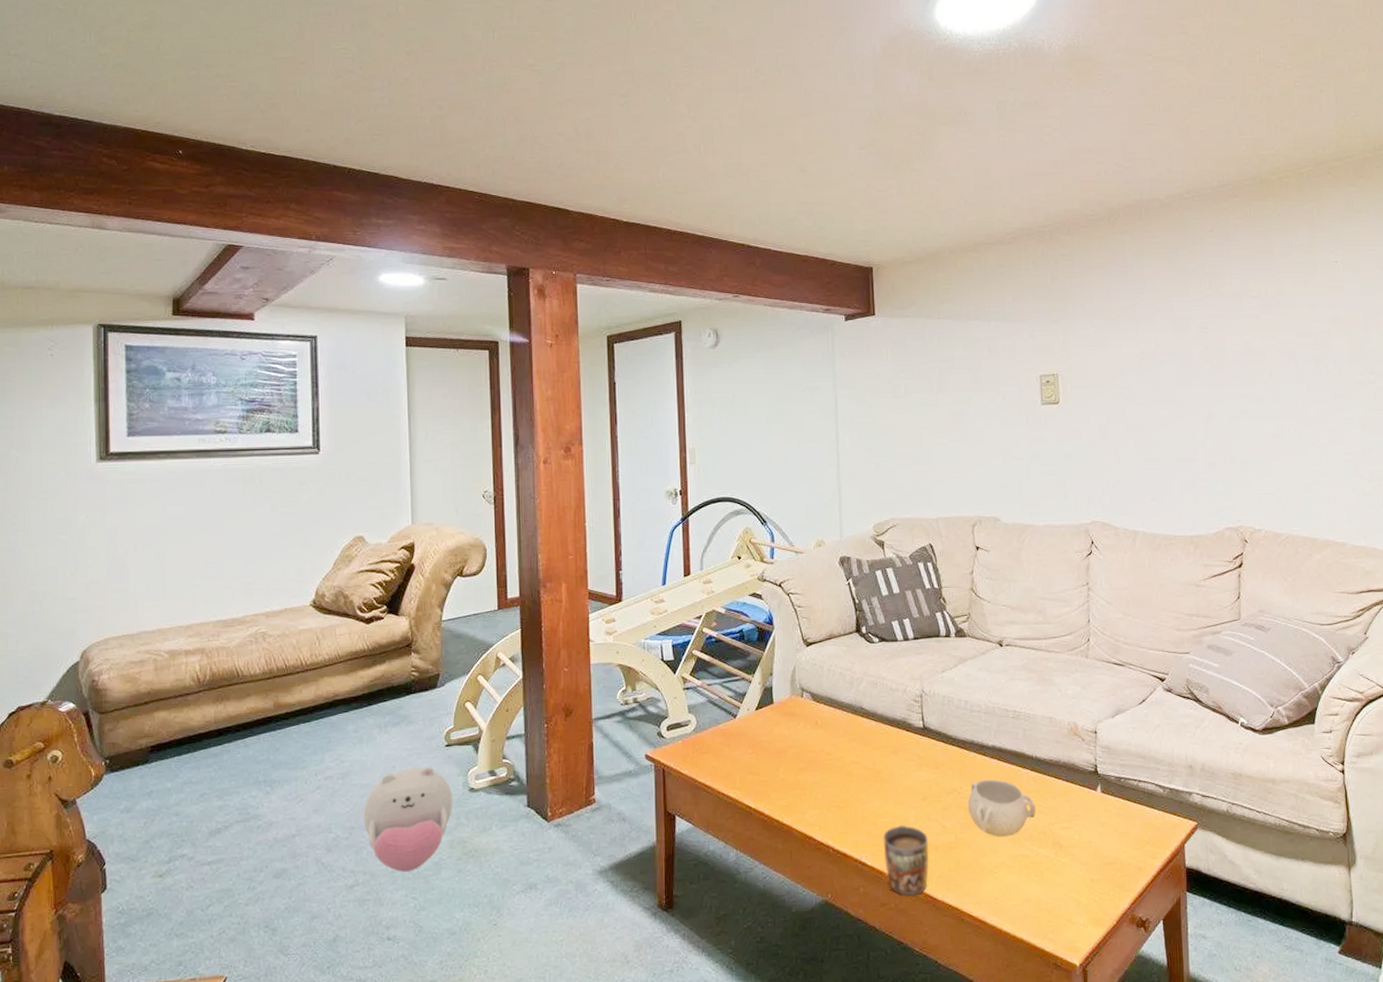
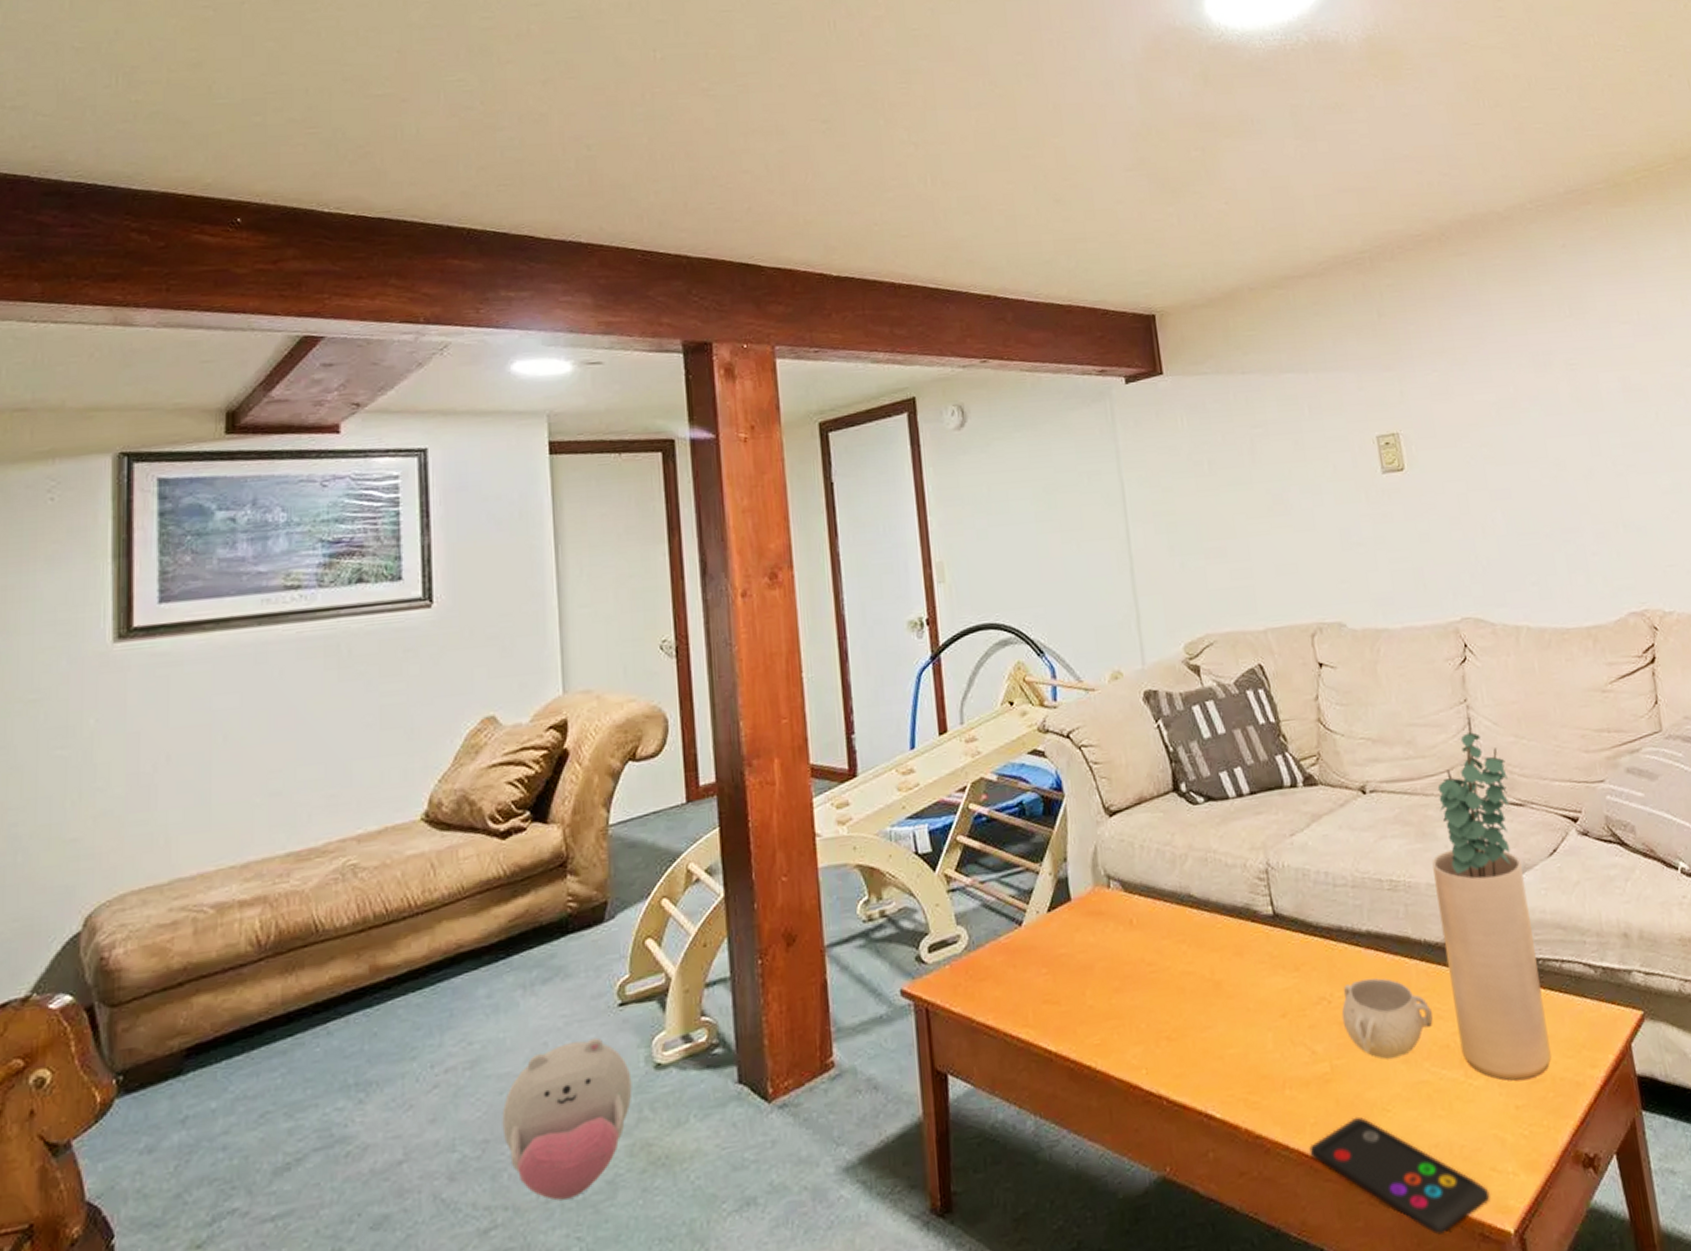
mug: present [883,824,930,897] -> none [1233,1054,1300,1159]
smart remote: none [934,874,1064,961] -> present [1309,1116,1490,1235]
vase: none [1048,596,1122,862] -> present [1432,716,1552,1081]

